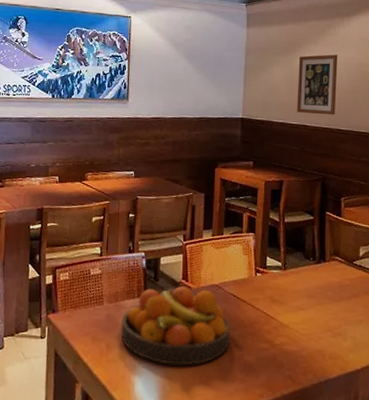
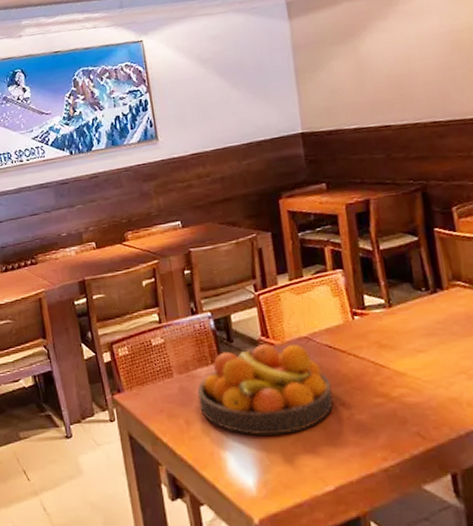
wall art: present [297,54,338,115] -> none [365,26,427,112]

